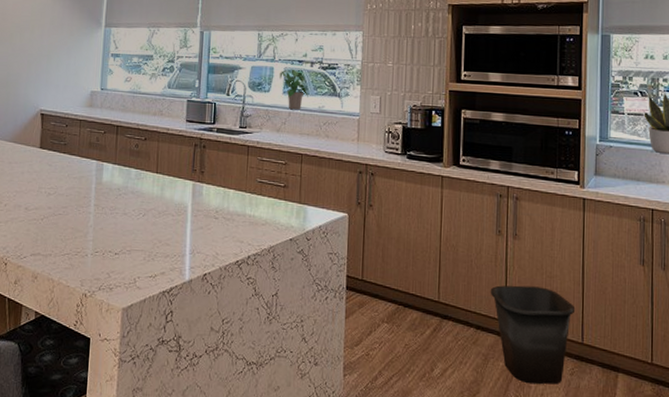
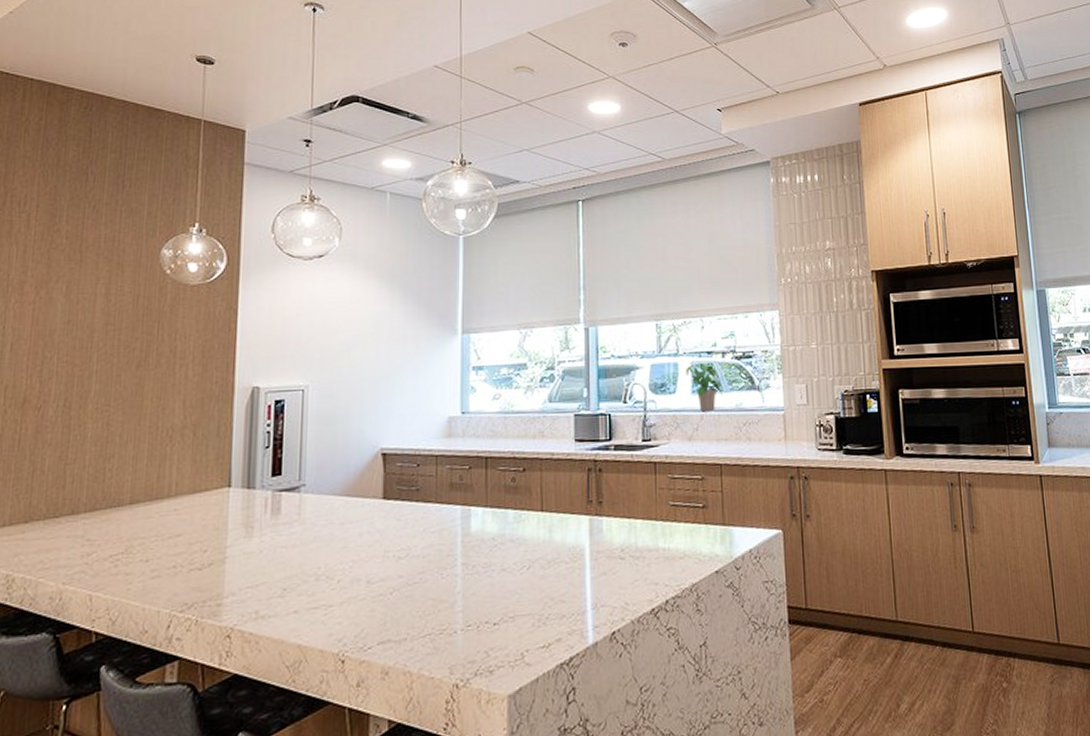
waste bin: present [490,285,576,385] -> none [952,584,1047,703]

